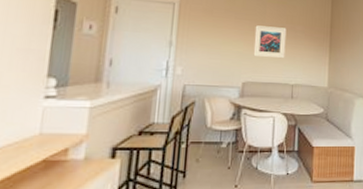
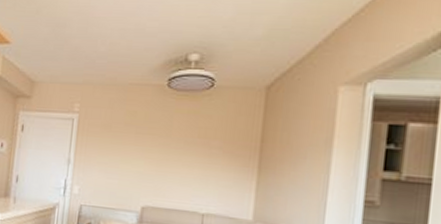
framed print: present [253,25,287,59] -> none [155,141,198,182]

